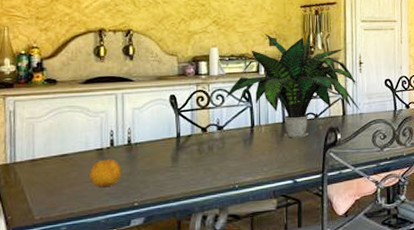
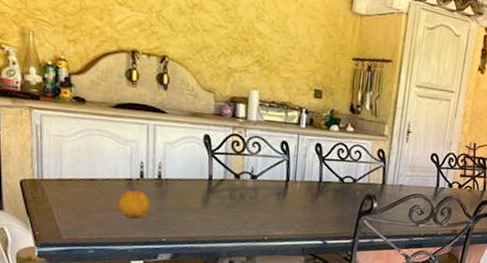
potted plant: present [225,30,361,138] -> none [262,82,402,201]

